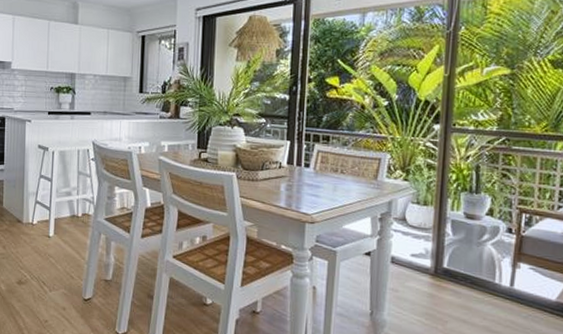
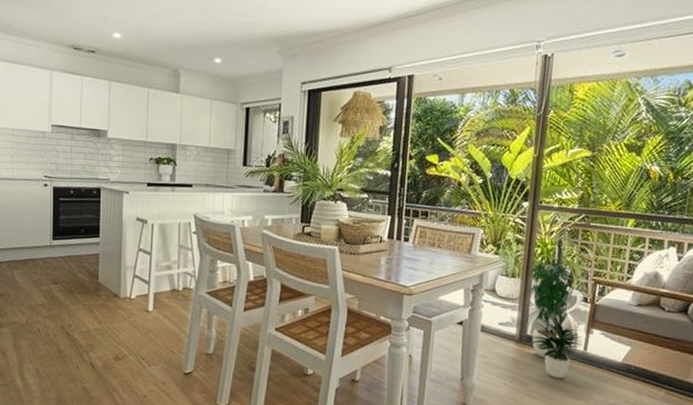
potted plant: none [442,183,509,317] -> present [528,257,583,378]

